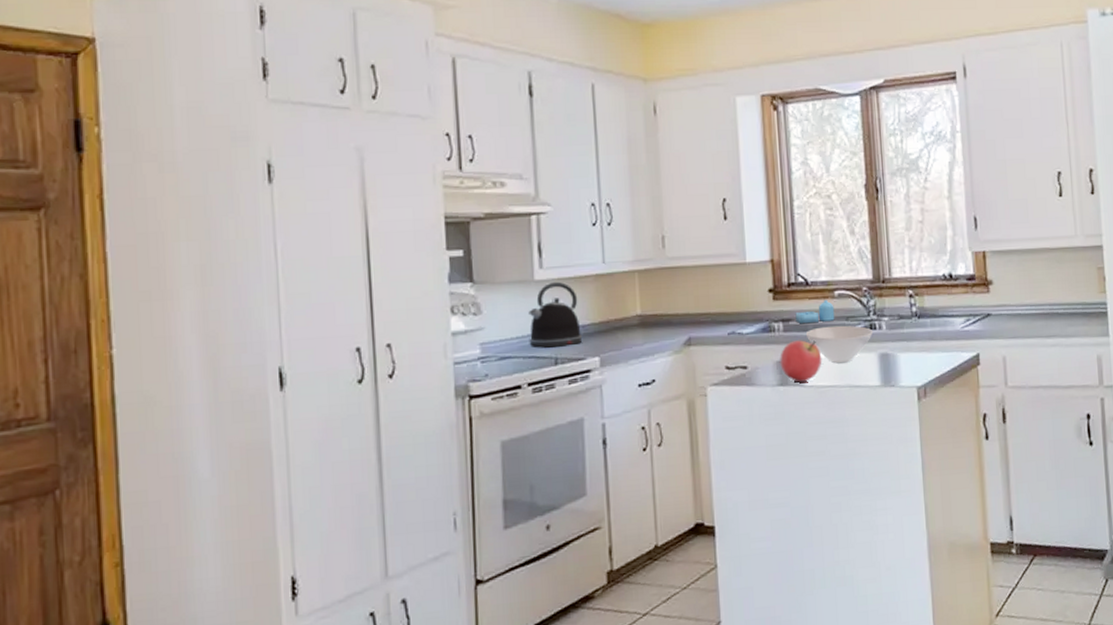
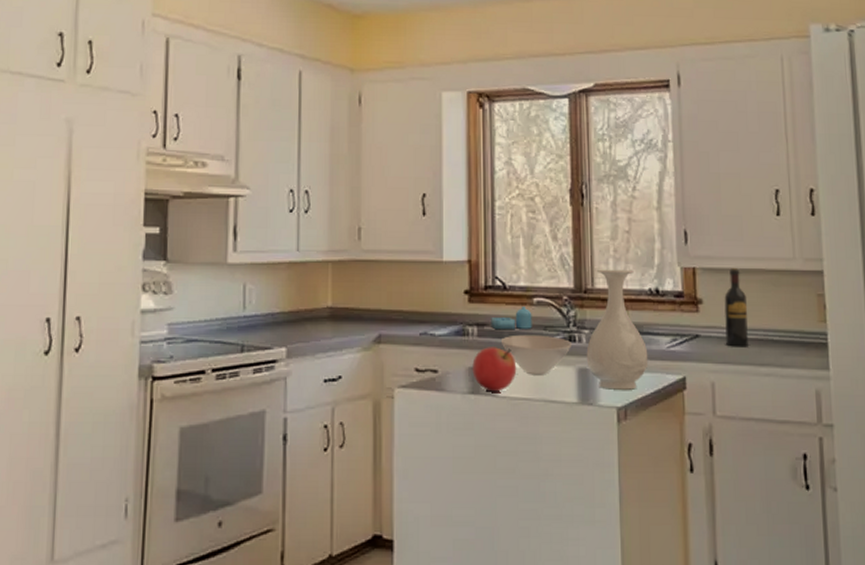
kettle: present [529,281,583,348] -> none [218,266,271,334]
vase: none [886,257,945,371] -> present [586,269,649,390]
wine bottle: none [1012,249,1036,323] -> present [724,268,748,347]

